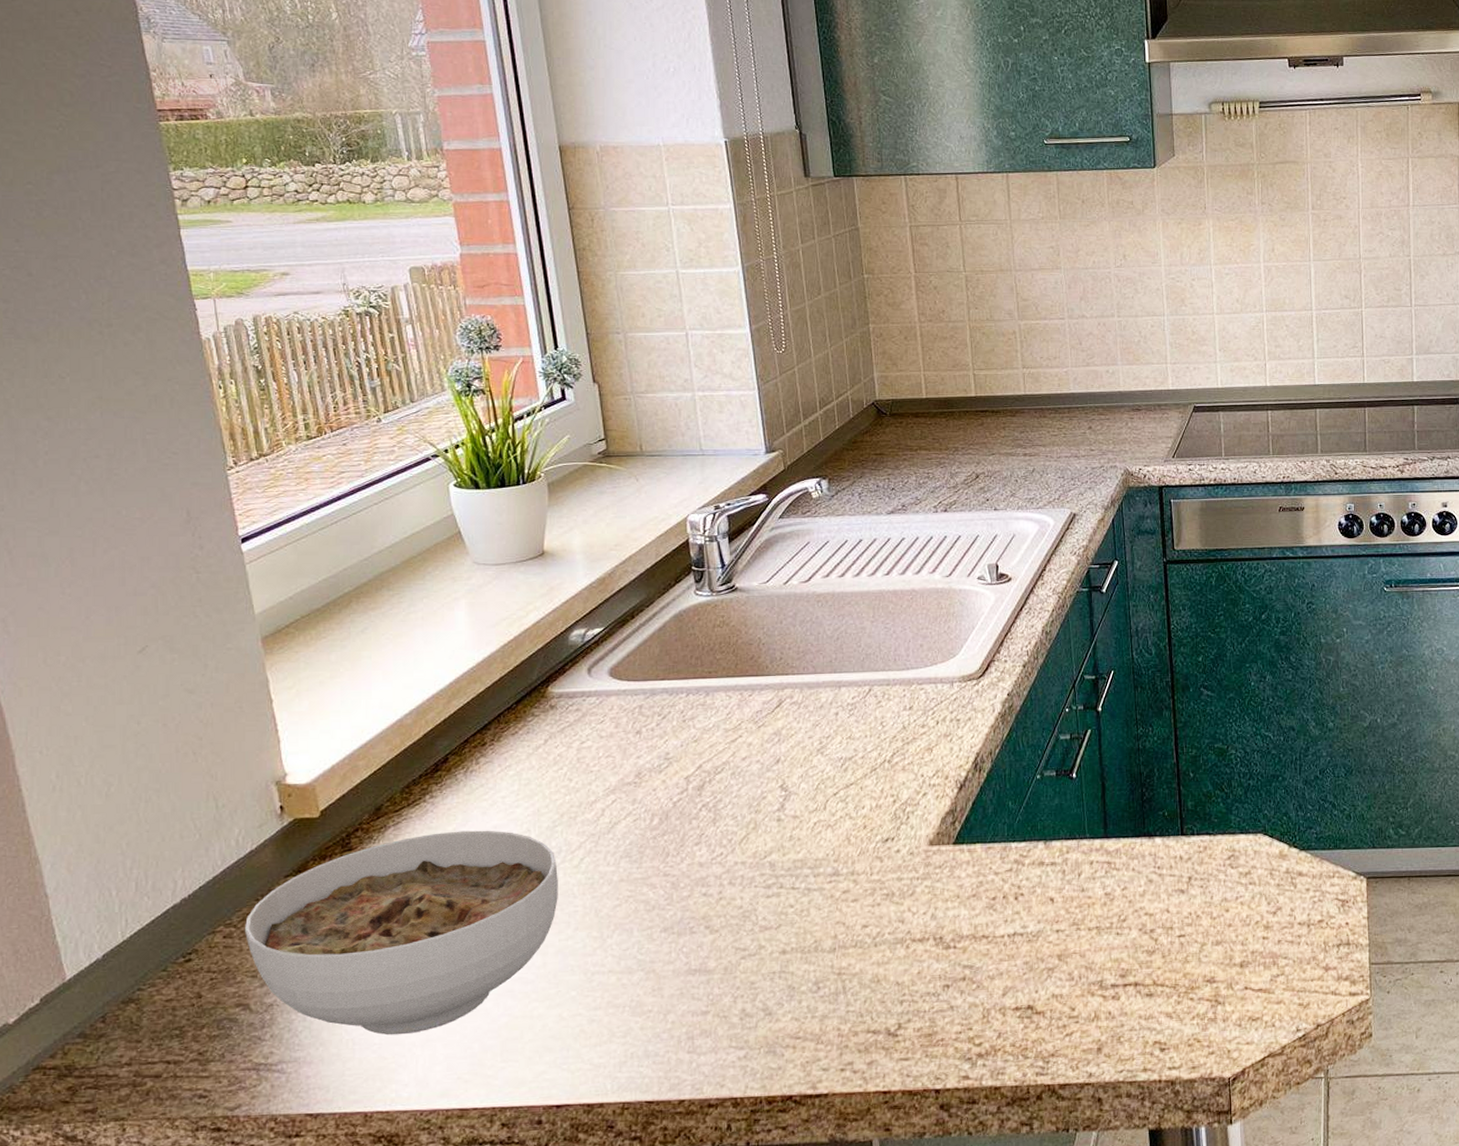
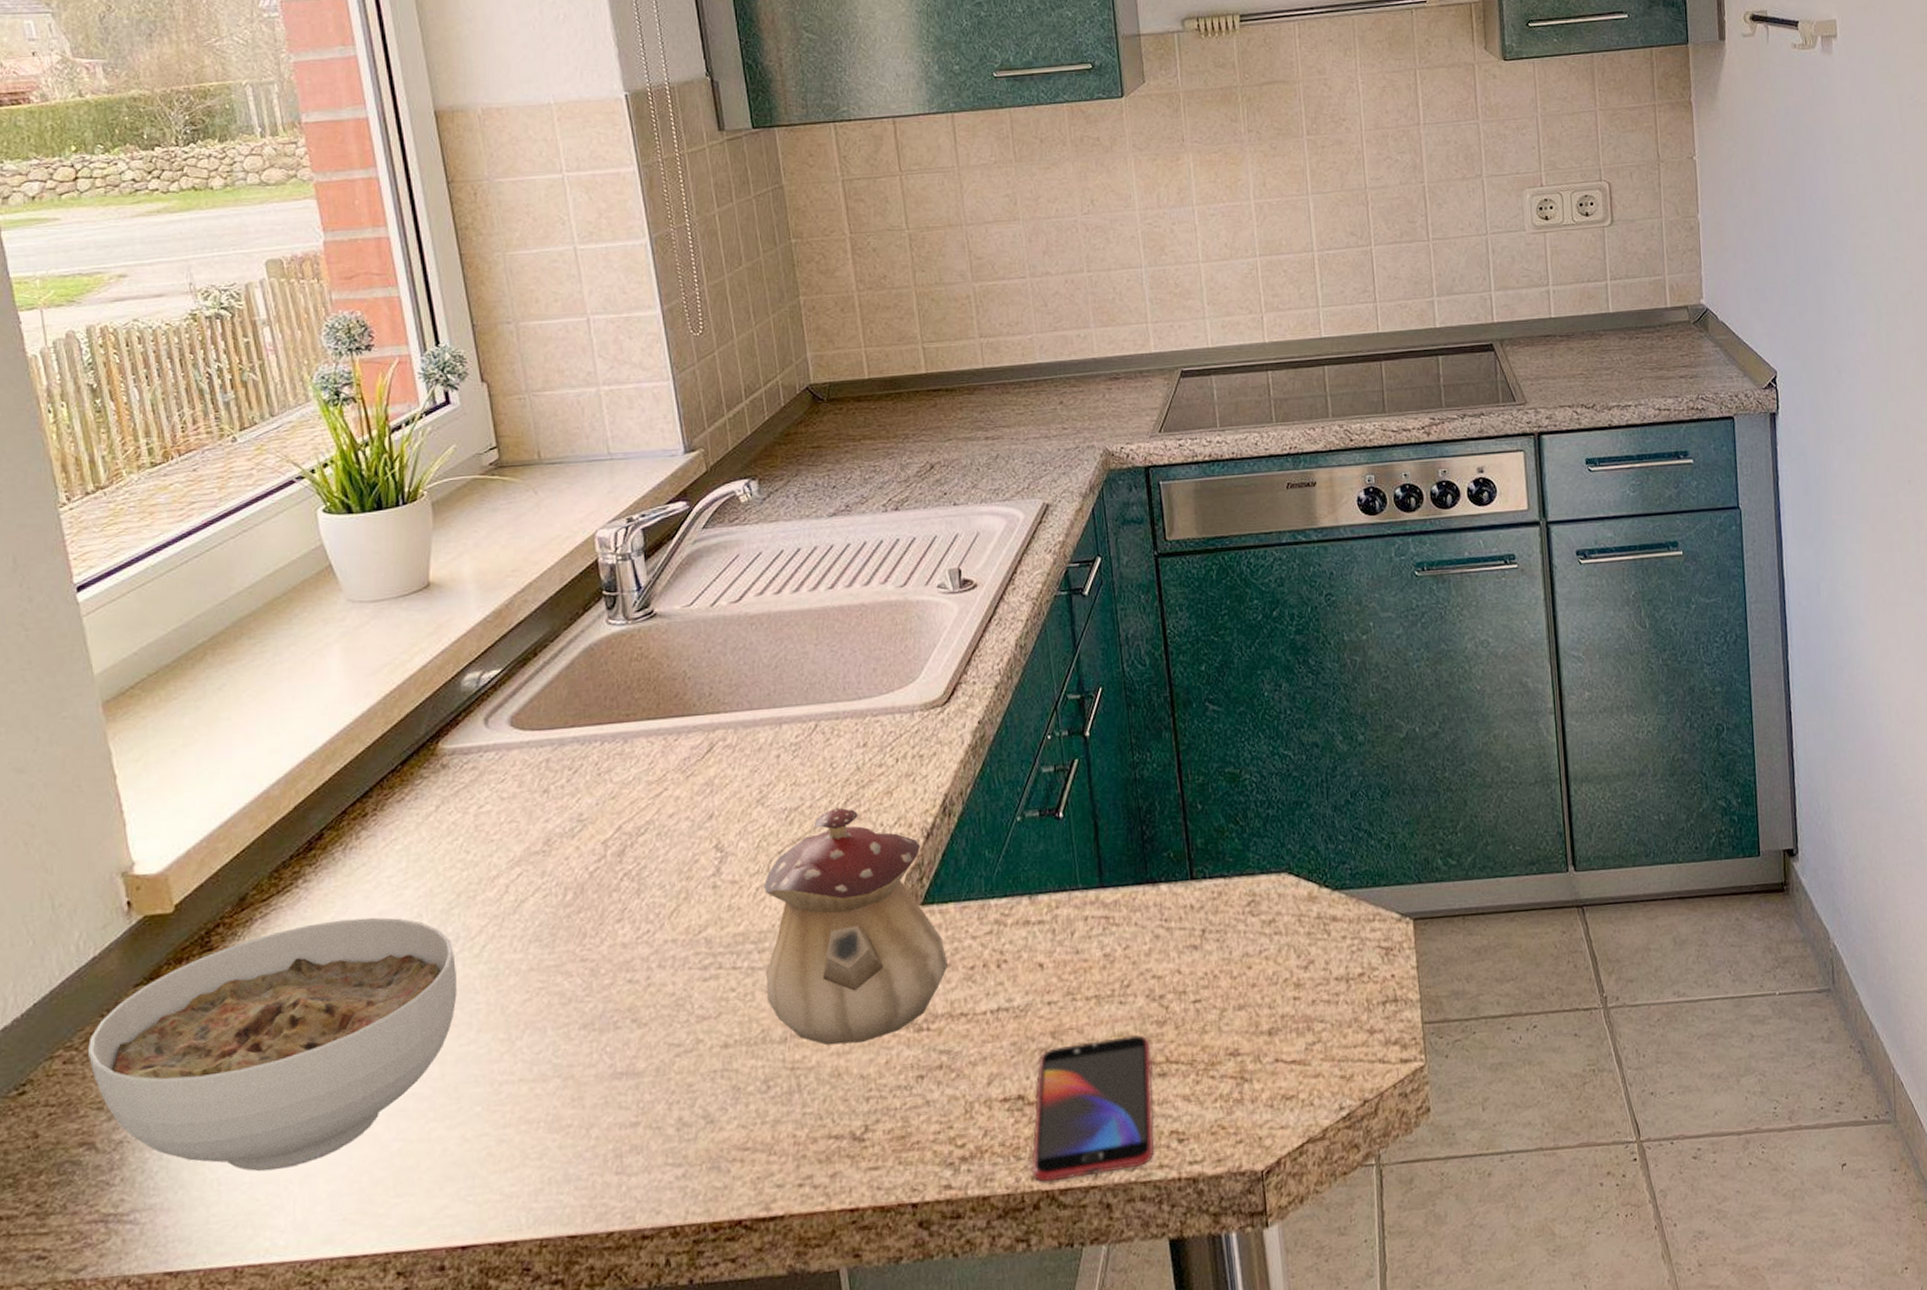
teapot: none [820,759,974,956] -> present [763,807,949,1045]
smartphone: none [1036,960,1143,1078] -> present [1030,1034,1154,1182]

